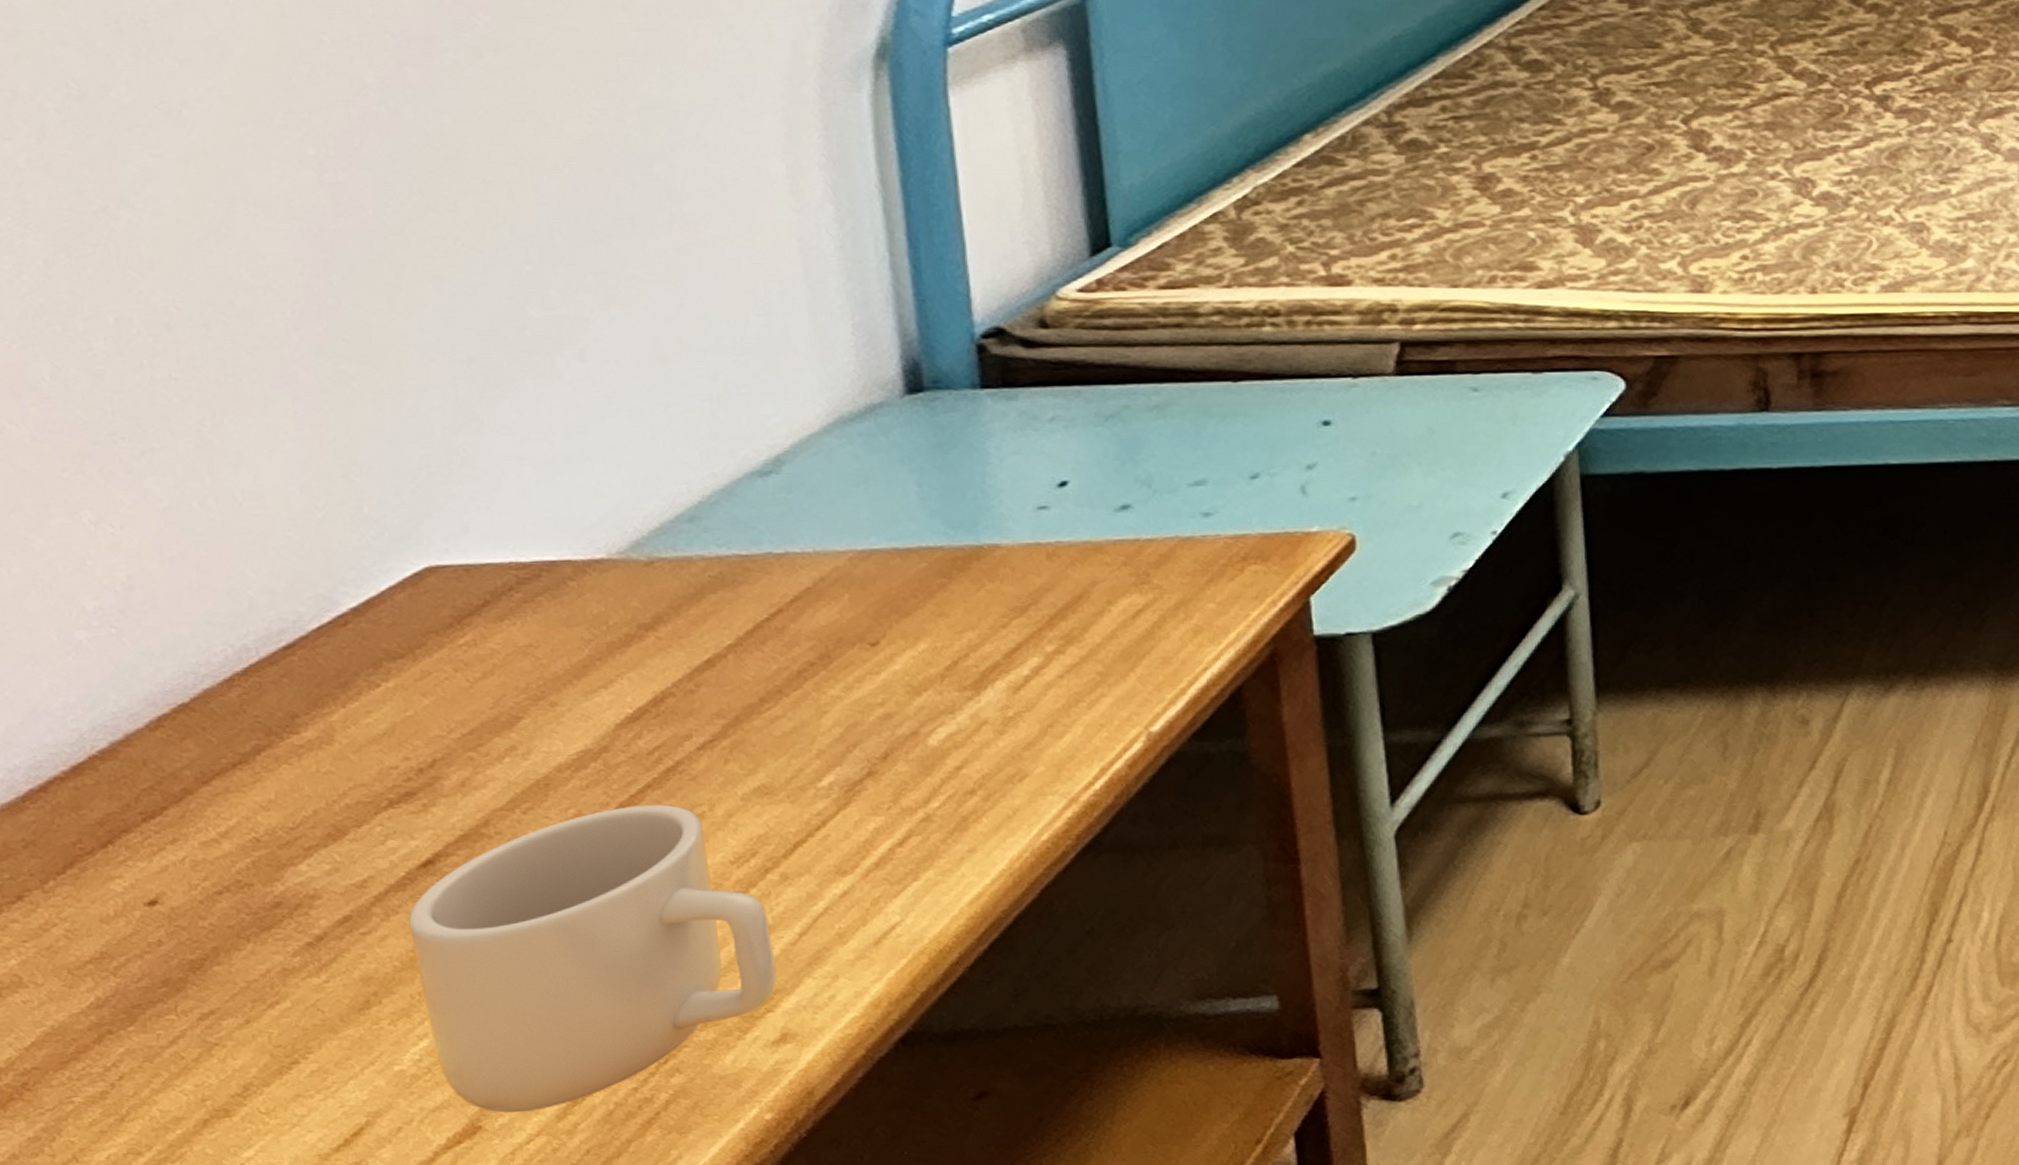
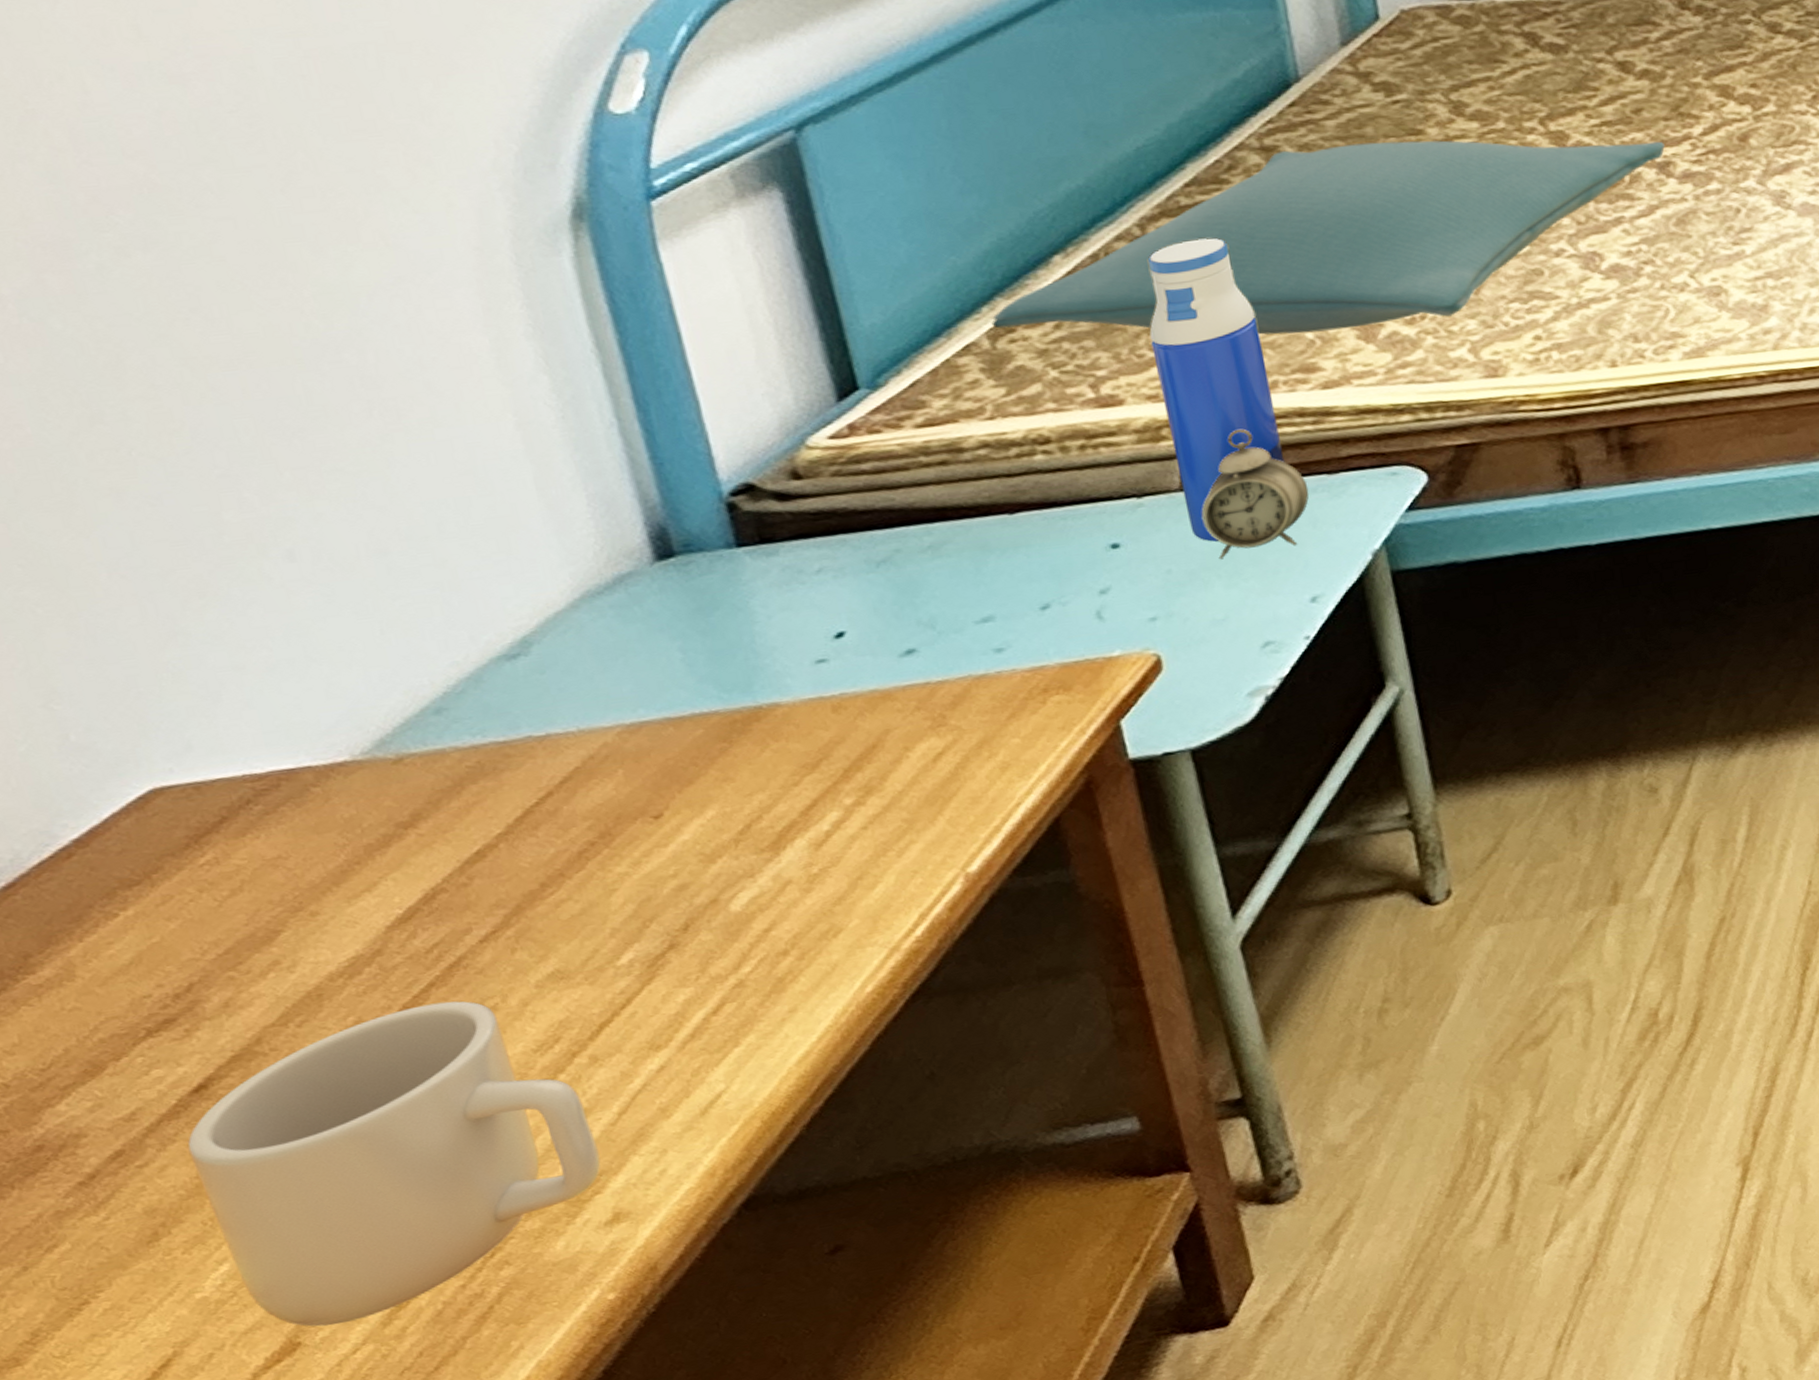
pillow: none [1240,51,1885,232] -> present [991,140,1665,335]
water bottle: none [1383,130,1494,428] -> present [1148,237,1285,542]
alarm clock: none [1410,320,1513,447] -> present [1201,428,1309,560]

